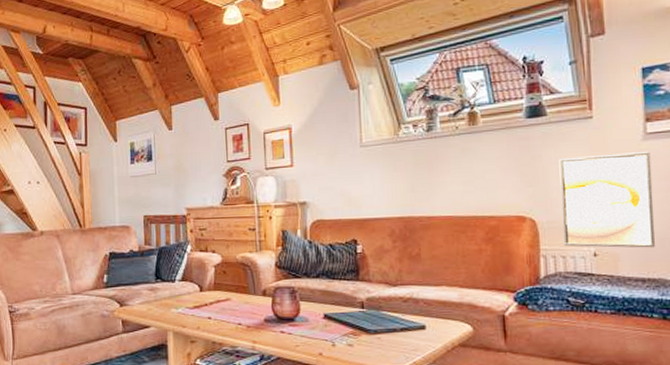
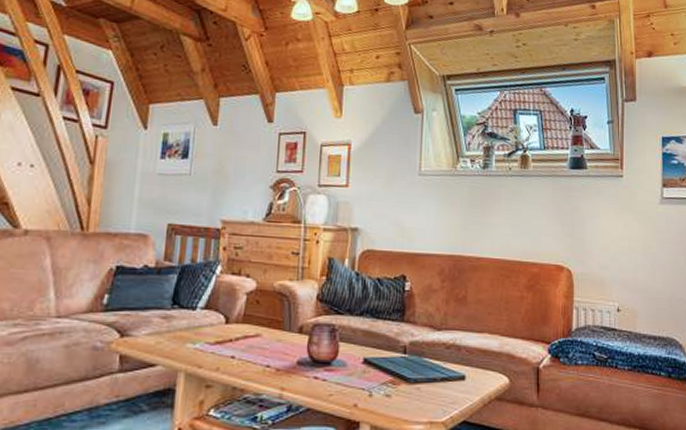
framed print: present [559,152,655,248] -> none [594,212,666,307]

